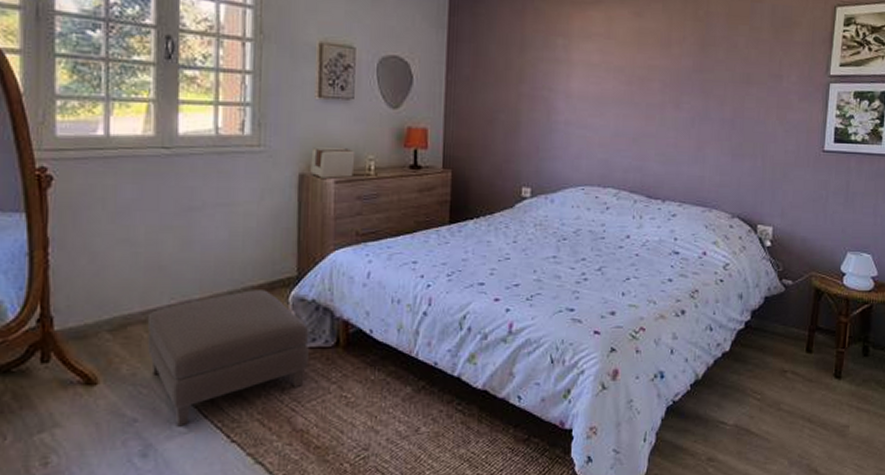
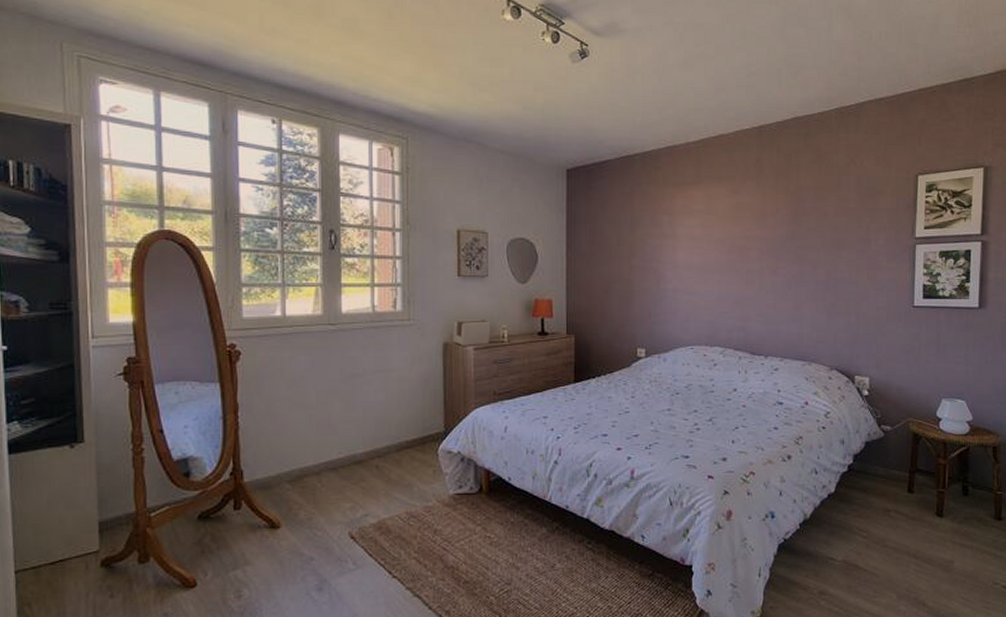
ottoman: present [147,290,309,427] -> none [320,444,456,564]

